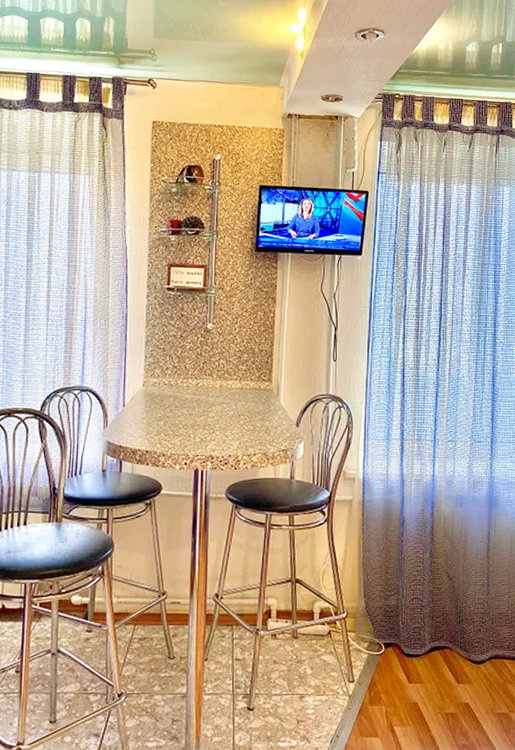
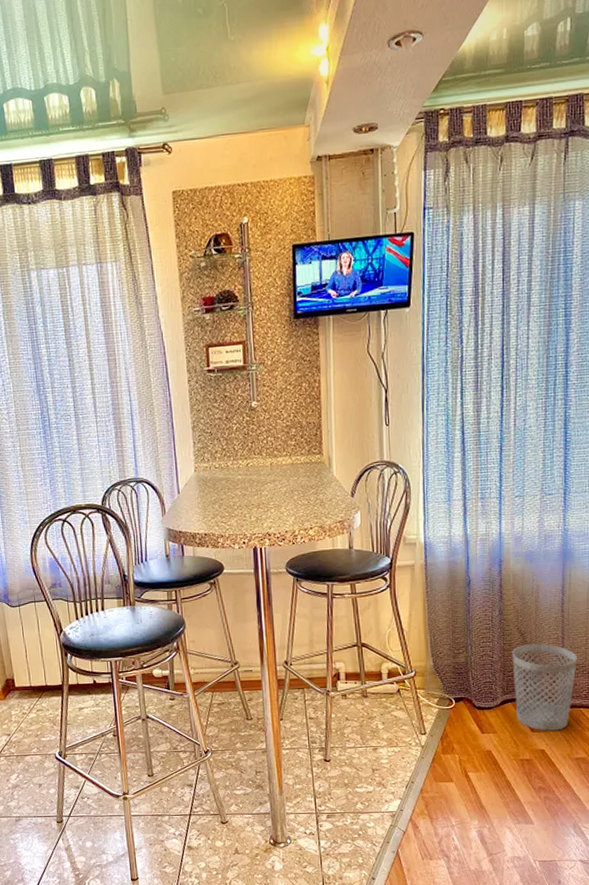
wastebasket: none [441,589,501,683] -> present [512,643,577,731]

